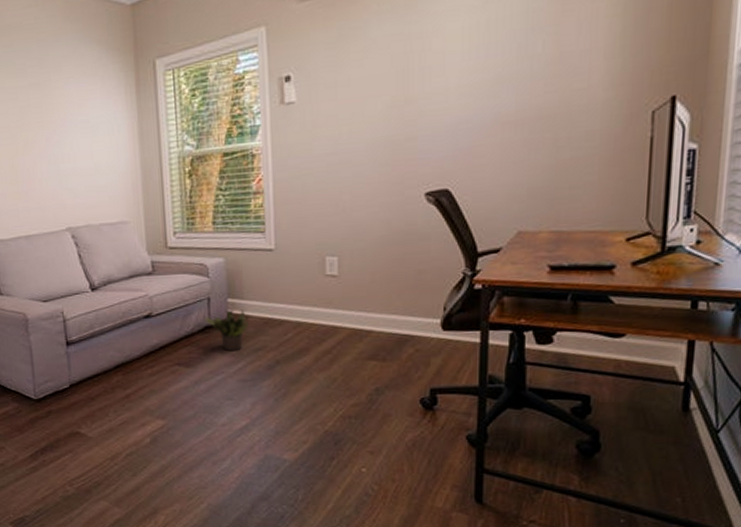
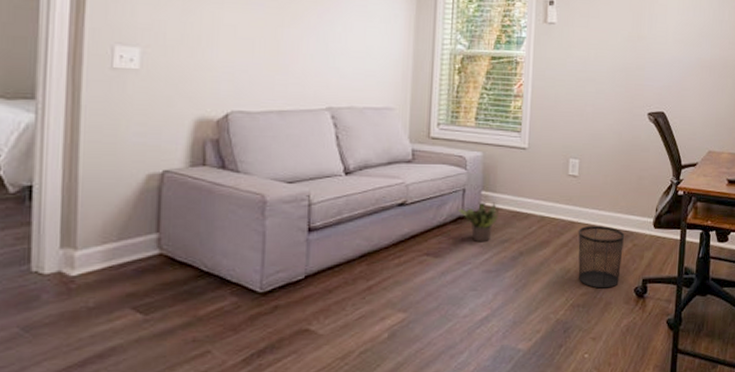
waste bin: none [342,330,403,399] -> present [578,226,625,289]

